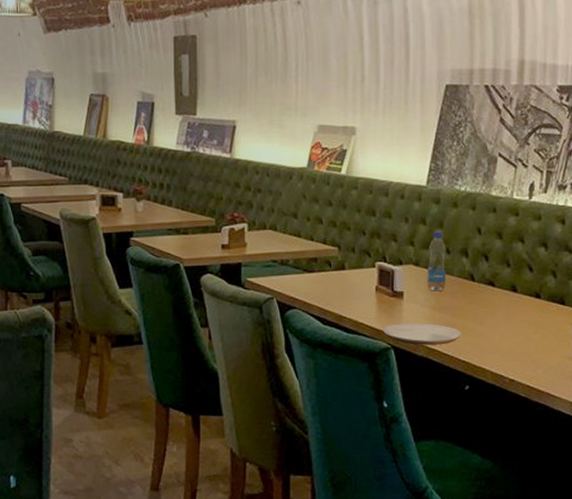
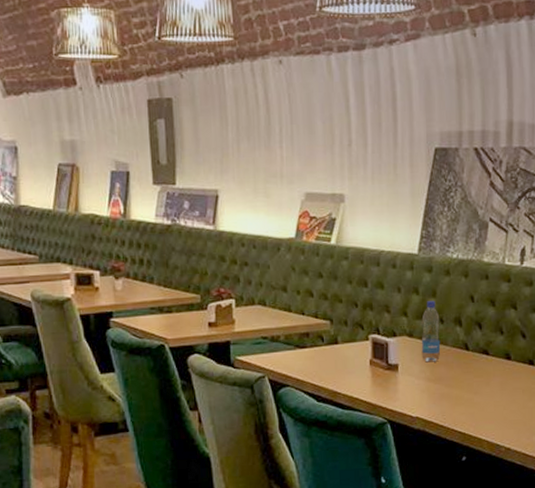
plate: present [383,323,462,345] -> none [379,395,457,418]

